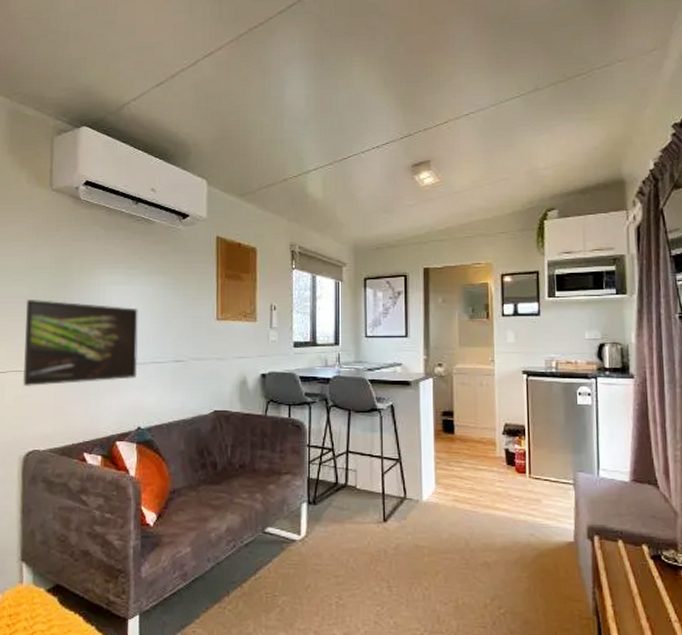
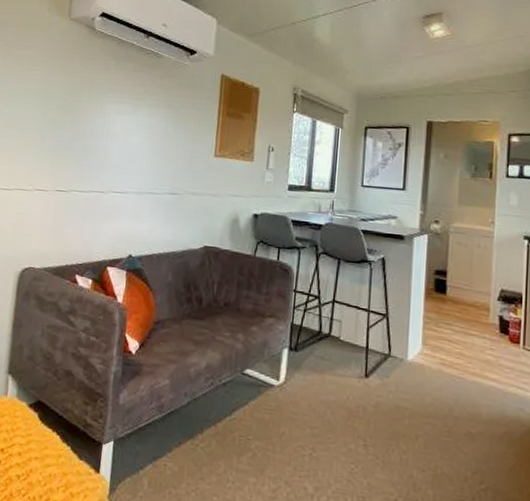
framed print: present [22,300,138,387] -> none [25,122,140,208]

